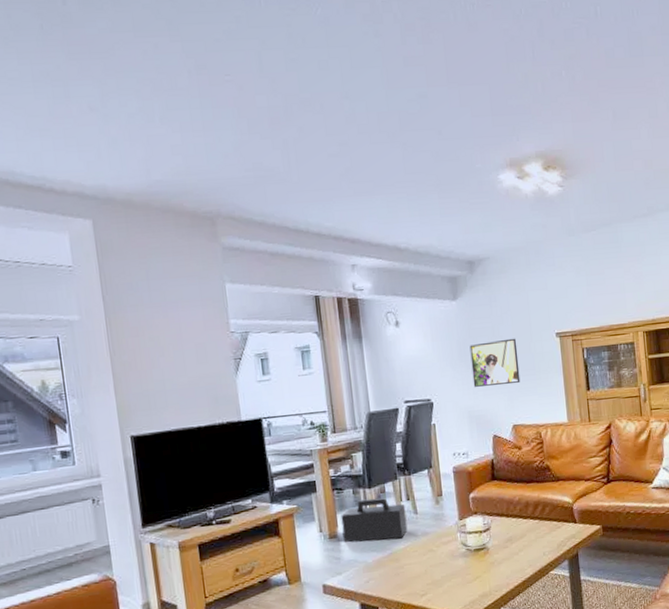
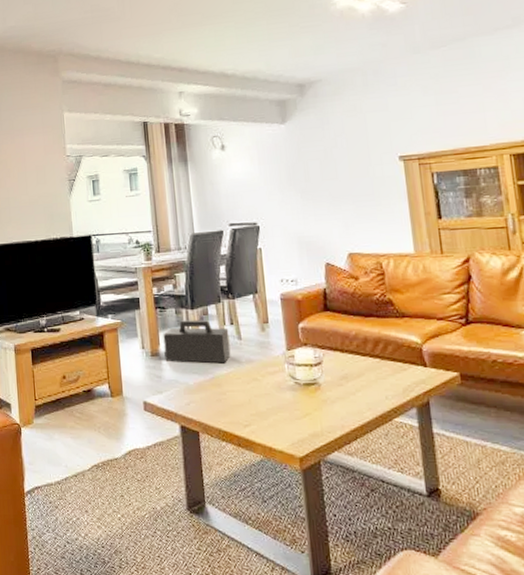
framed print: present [469,338,521,387] -> none [299,161,357,212]

